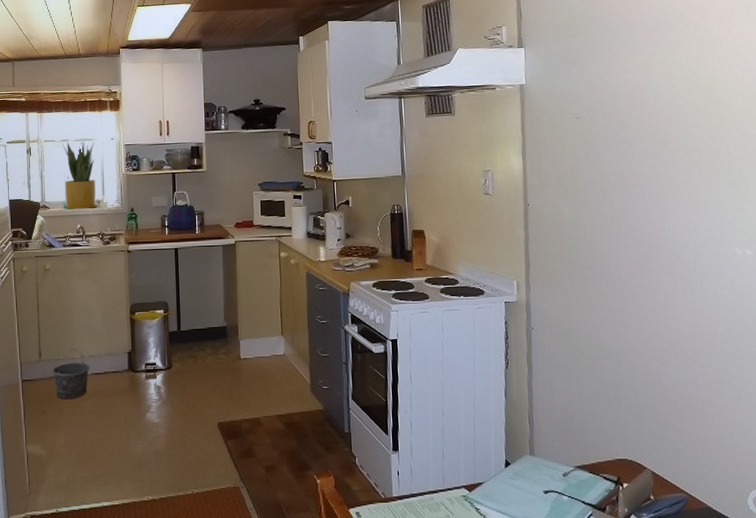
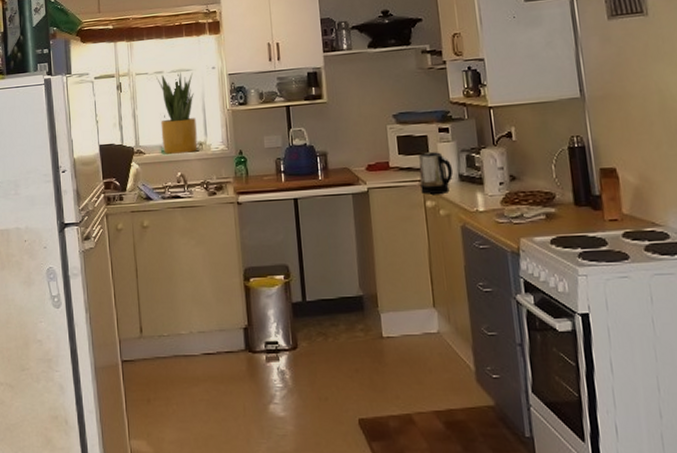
bucket: present [51,349,89,400] -> none [155,323,199,385]
kettle: none [276,213,302,248] -> present [419,151,453,195]

